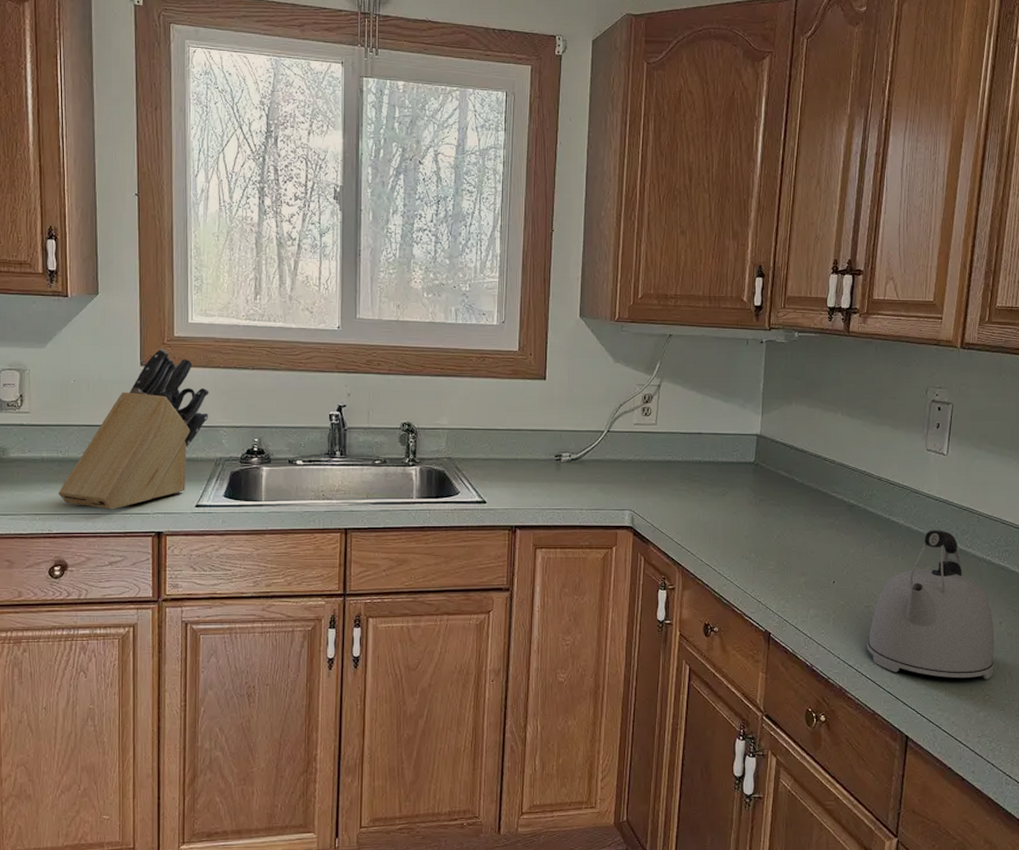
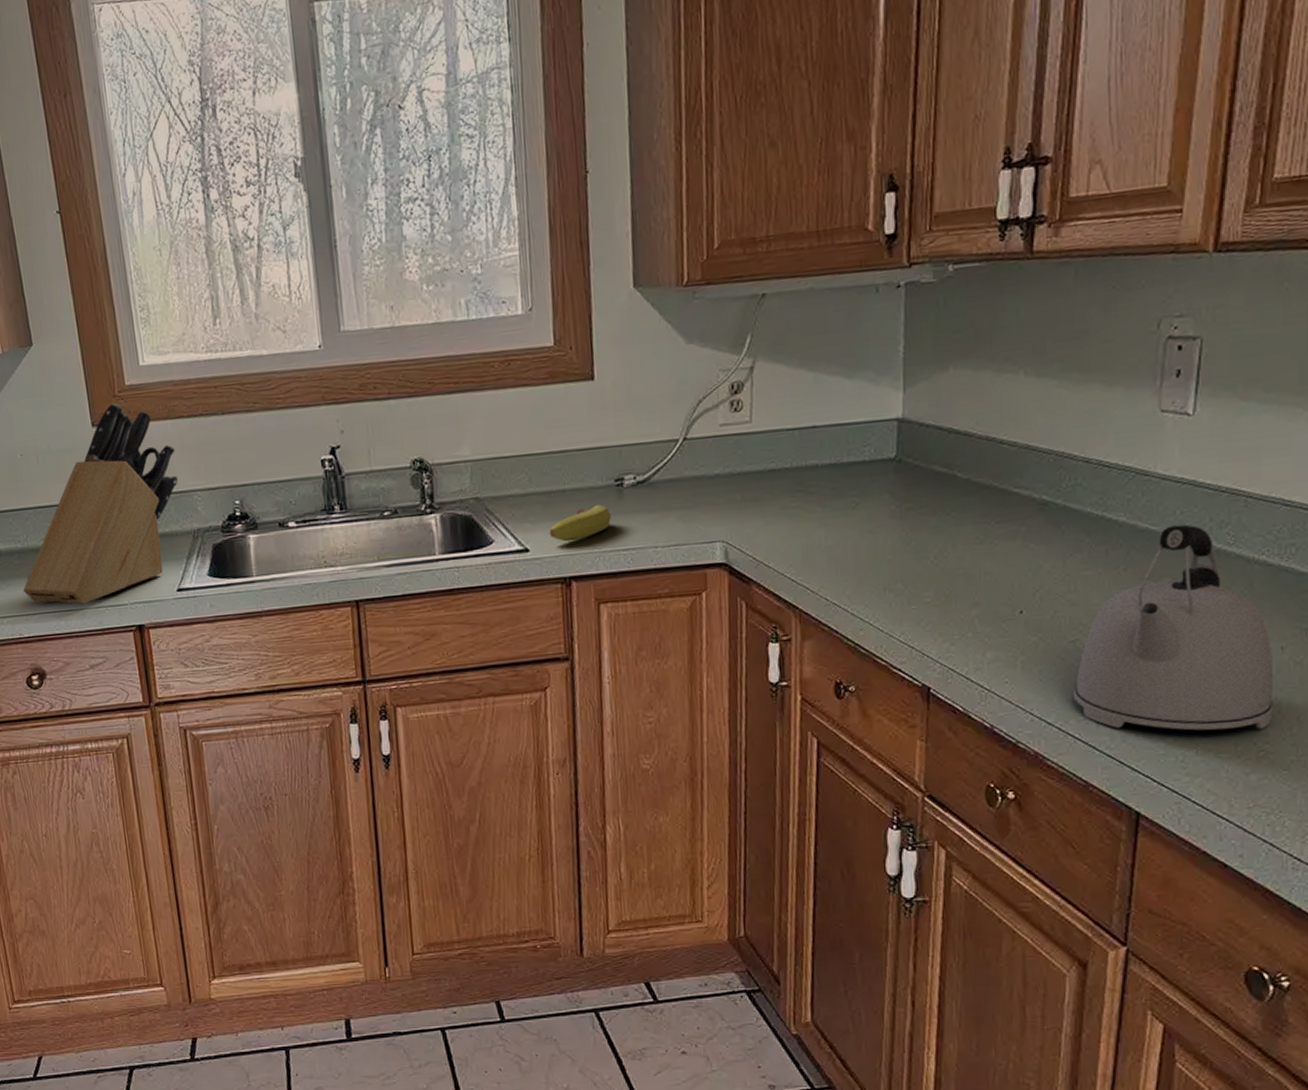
fruit: none [503,473,550,499] -> present [549,504,611,542]

